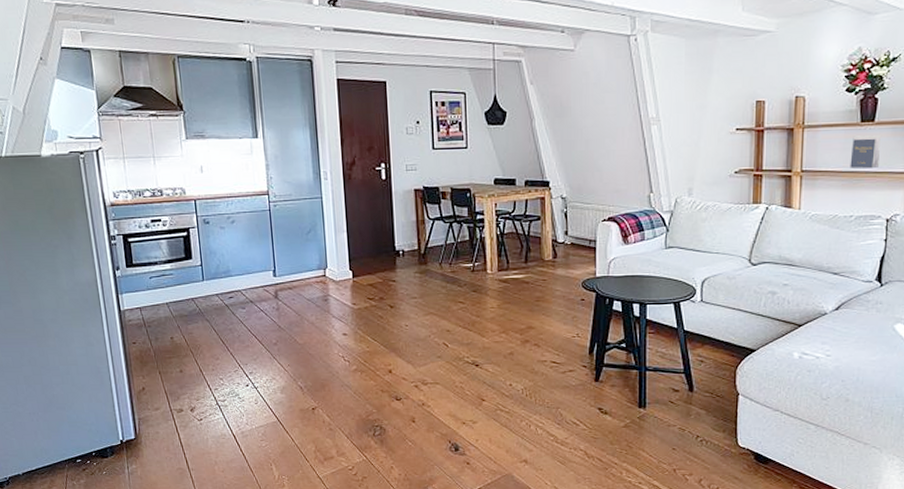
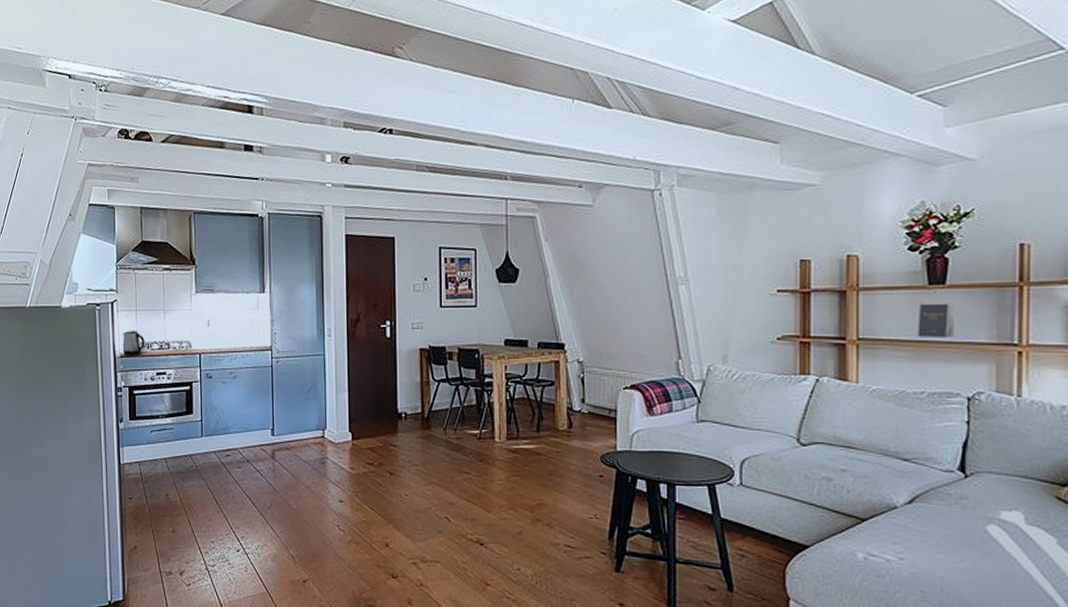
kettle: none [111,179,137,205] -> present [122,331,145,357]

